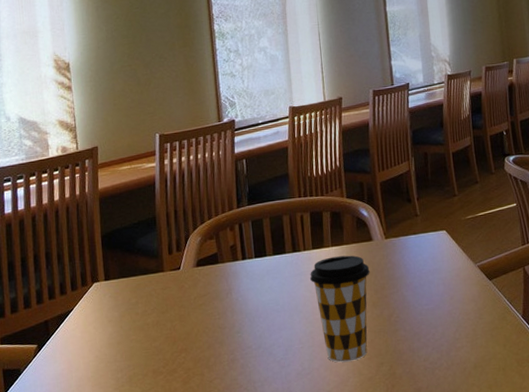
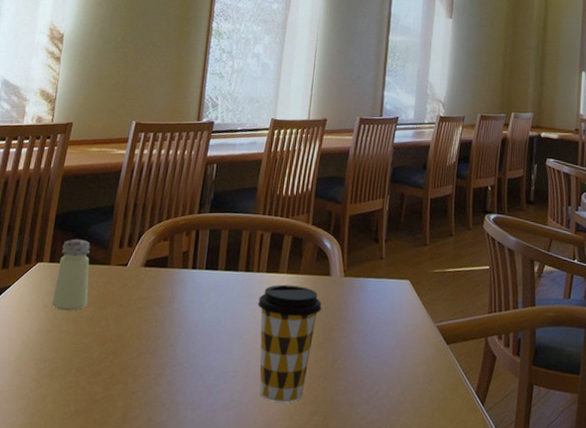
saltshaker: none [114,253,150,322] -> present [51,239,90,311]

